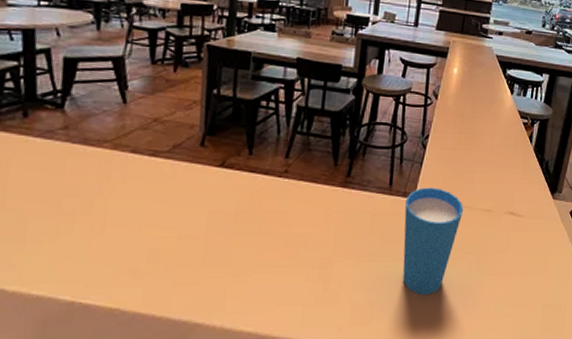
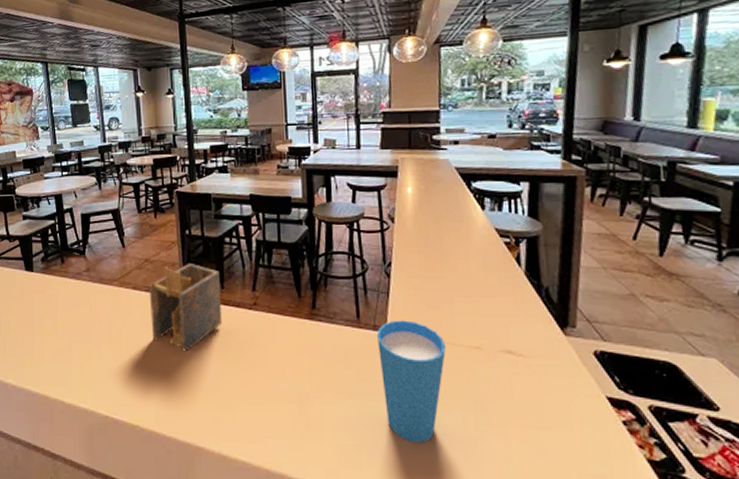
napkin holder: none [152,126,249,223] -> present [149,264,223,352]

